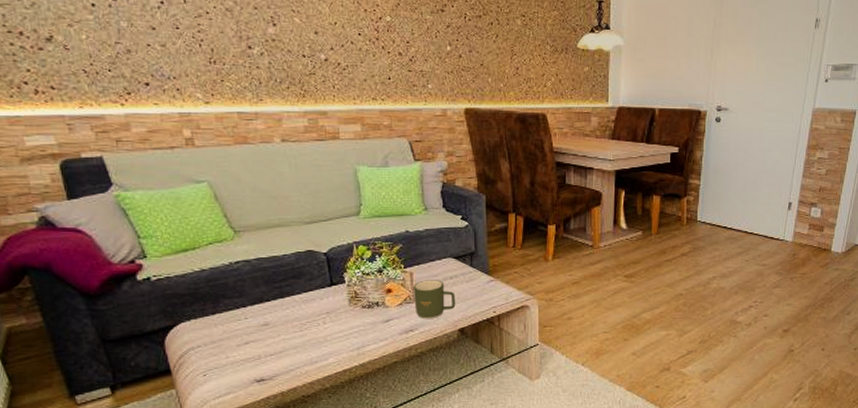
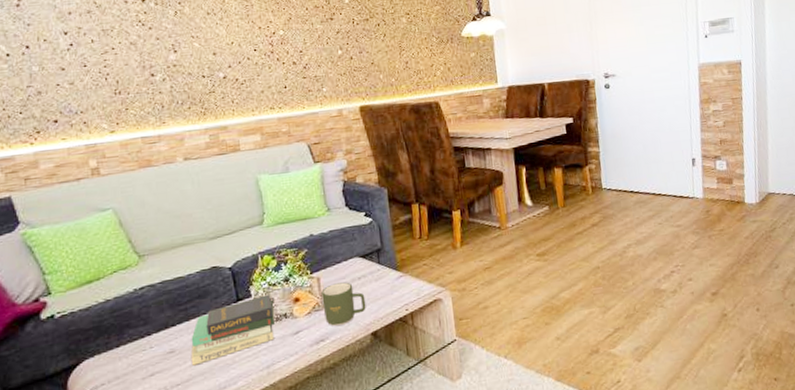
books: none [284,282,368,339] -> present [190,294,276,366]

